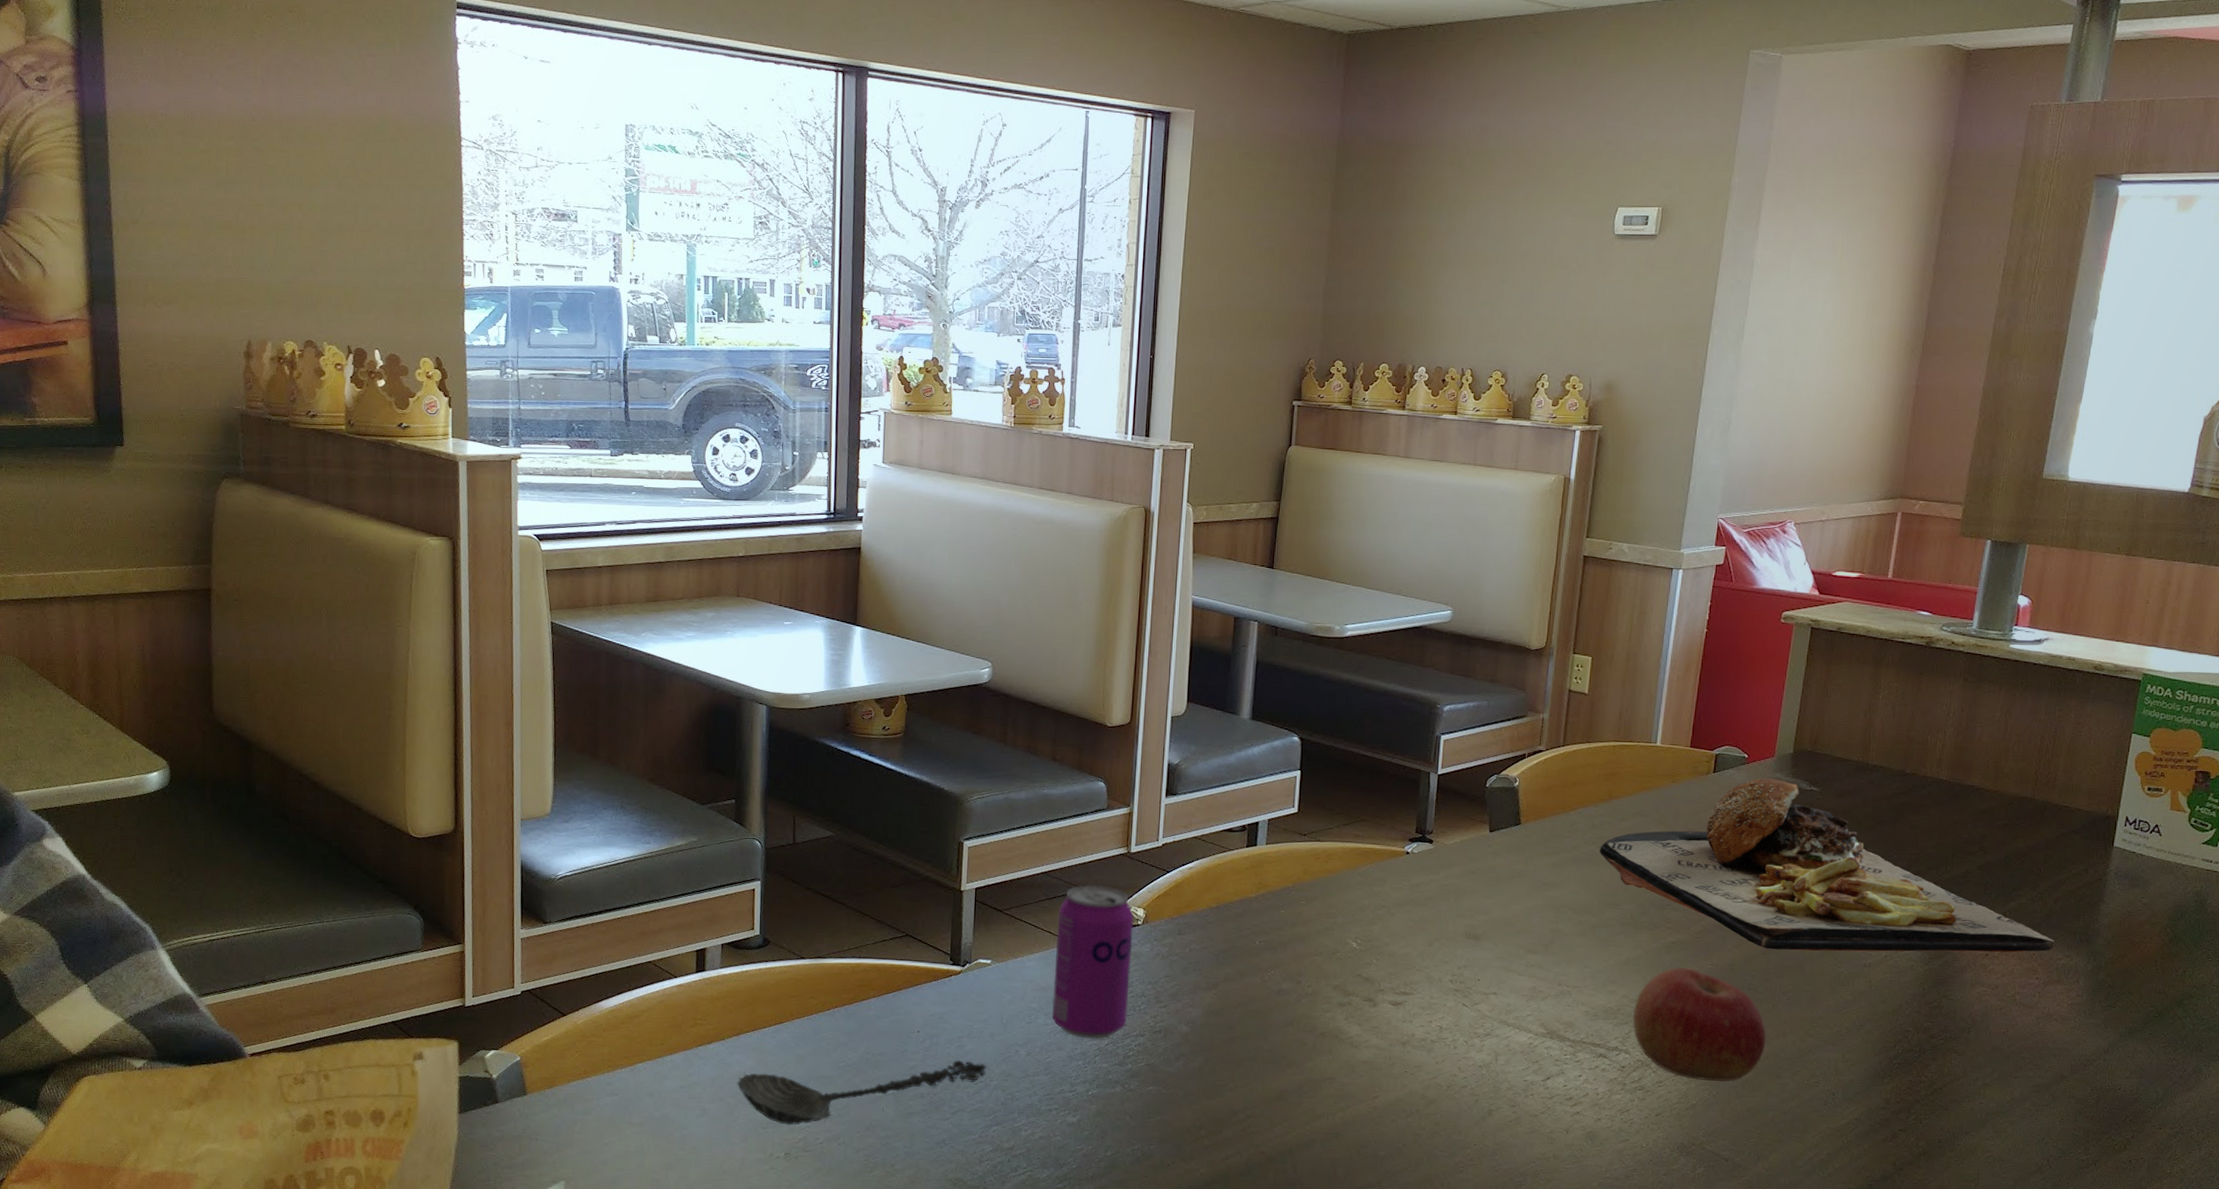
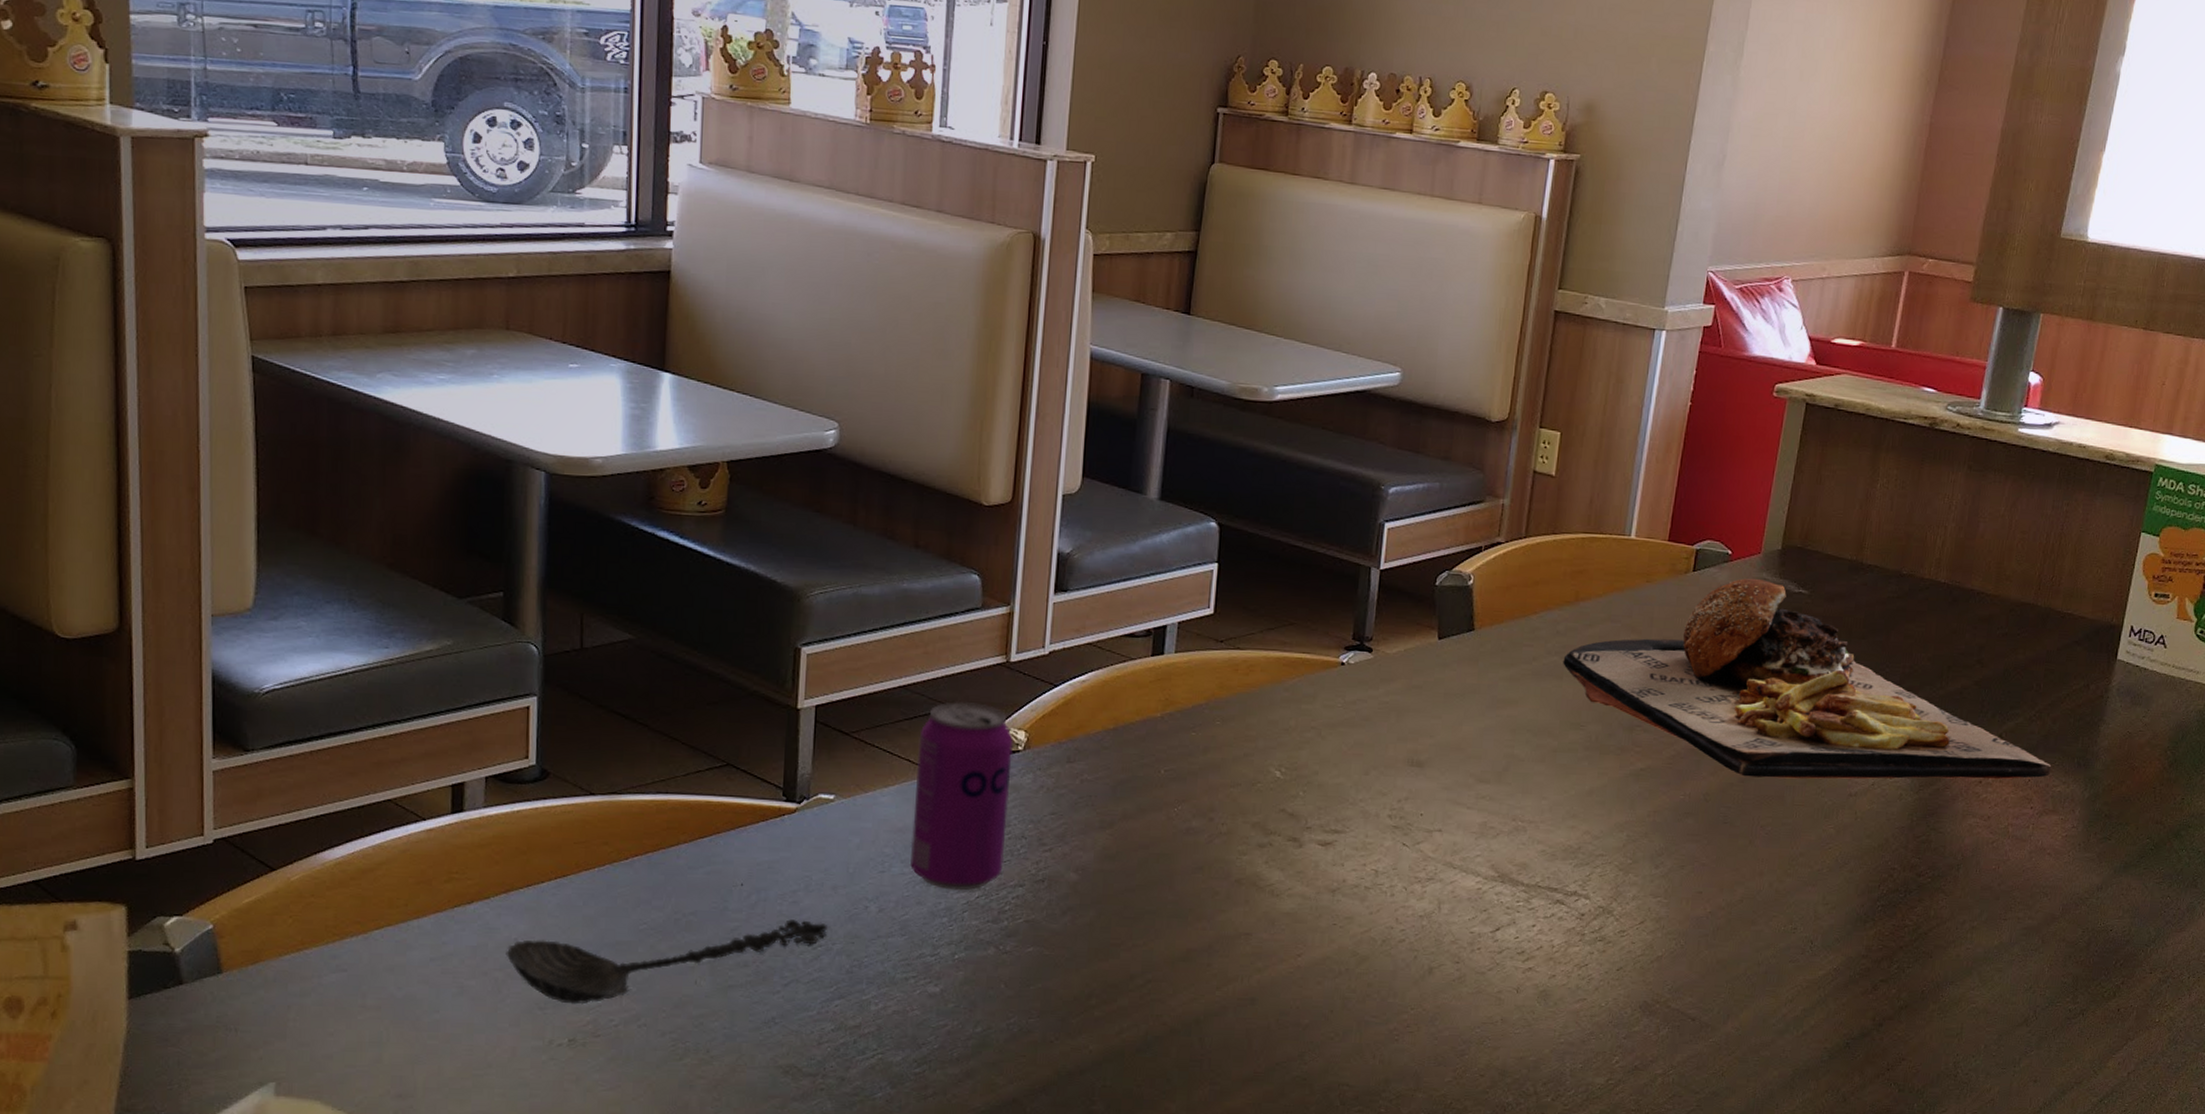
apple: present [1633,967,1766,1082] -> none [1594,798,1741,930]

